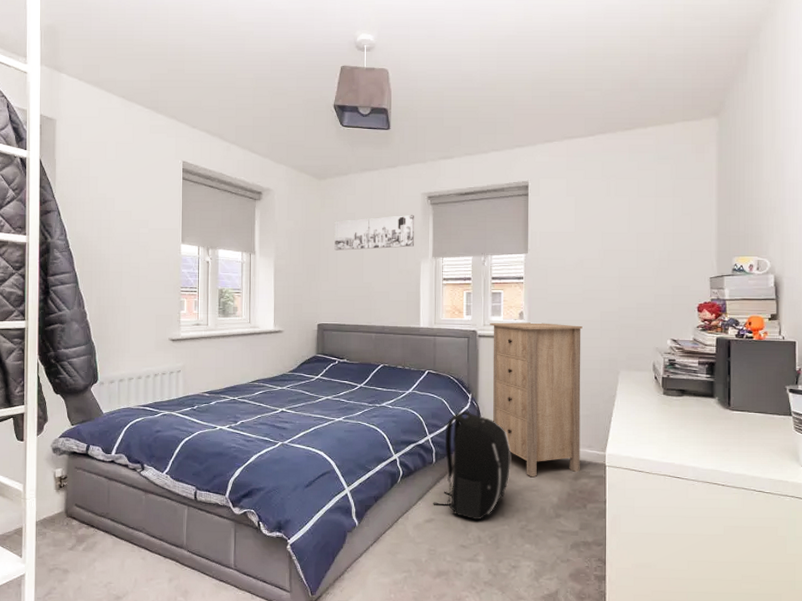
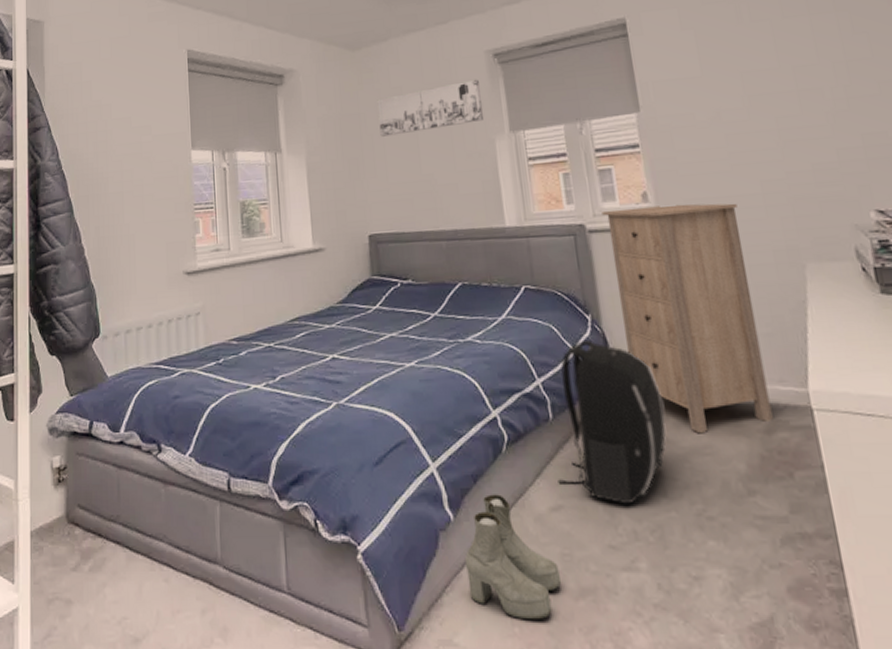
boots: none [362,510,427,590] -> present [464,494,562,620]

